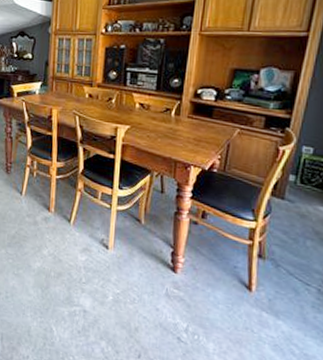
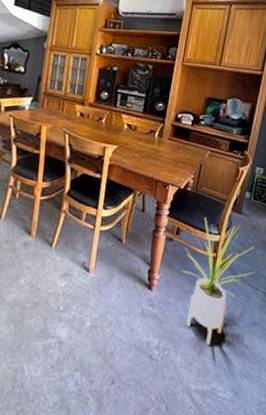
house plant: none [212,201,306,337] -> present [183,217,256,345]

